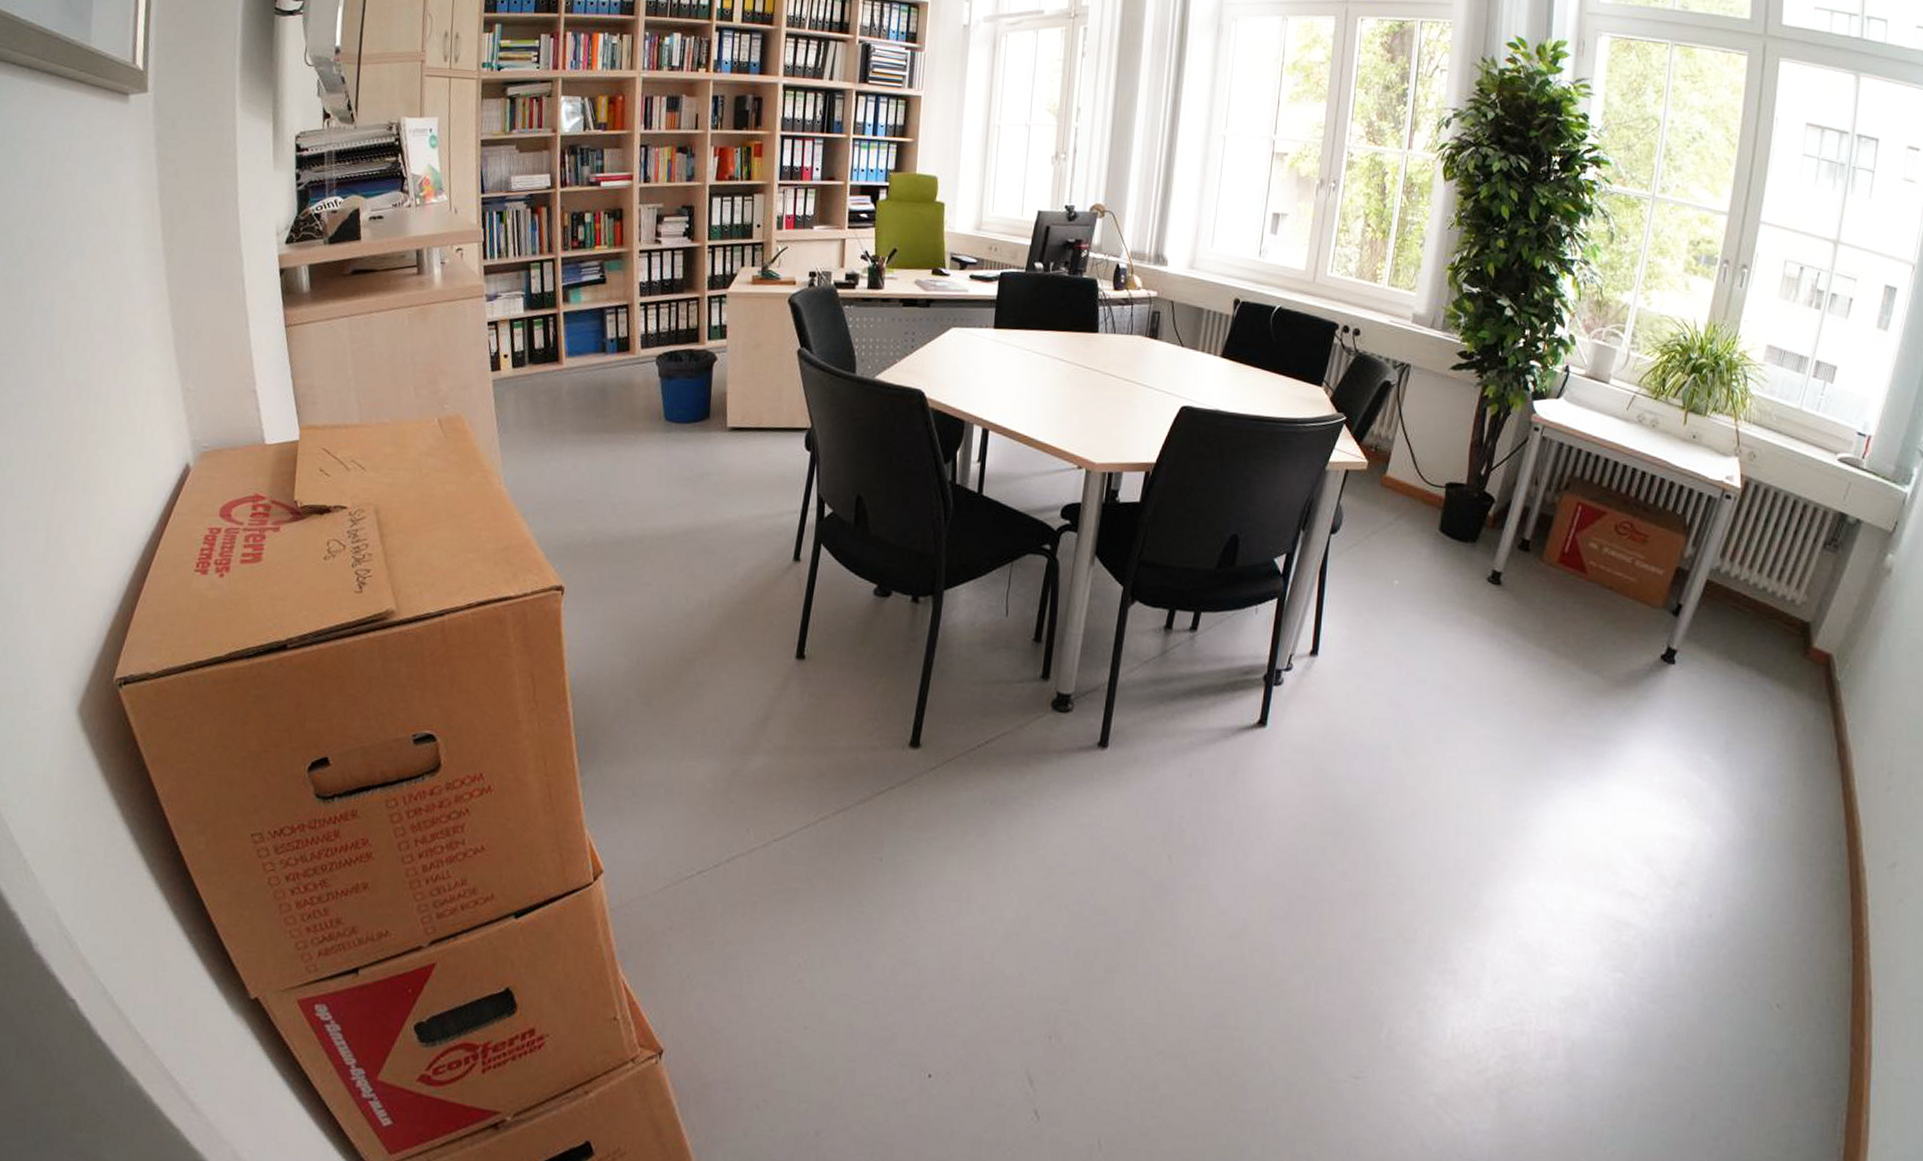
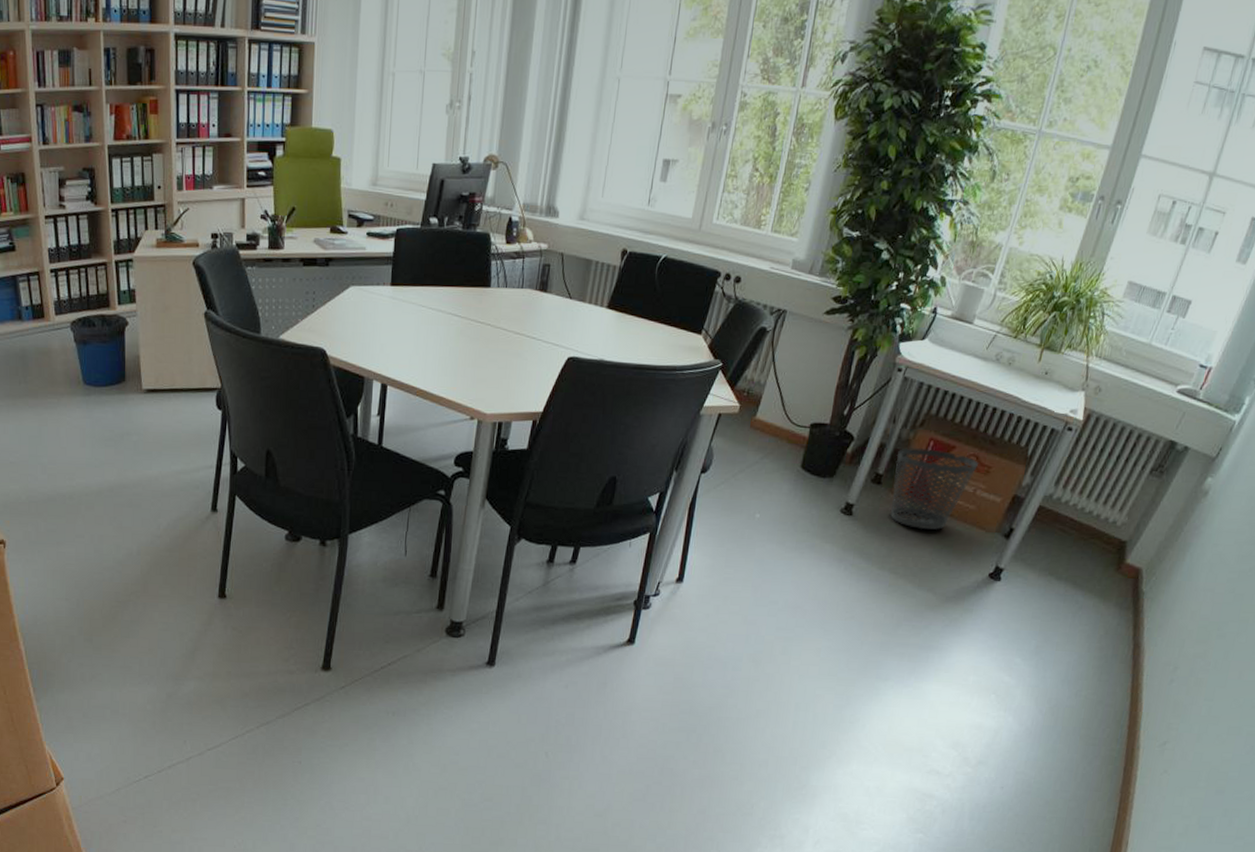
wastebasket: none [1542,512,1633,604] -> present [890,448,978,530]

